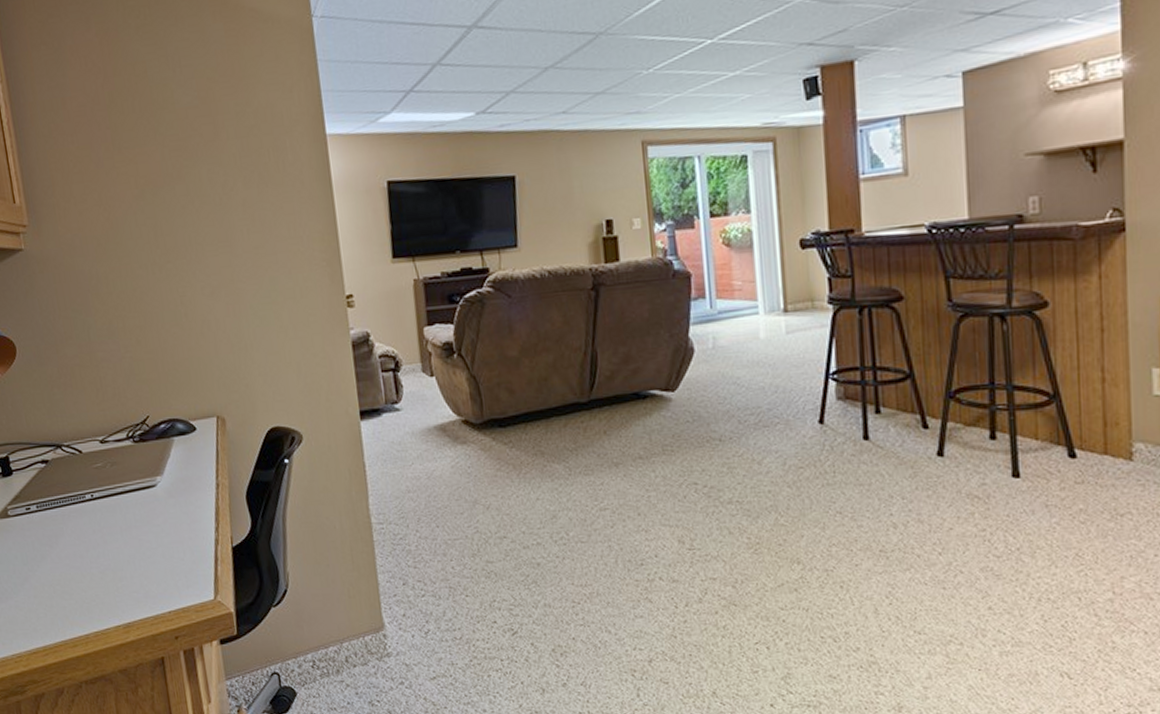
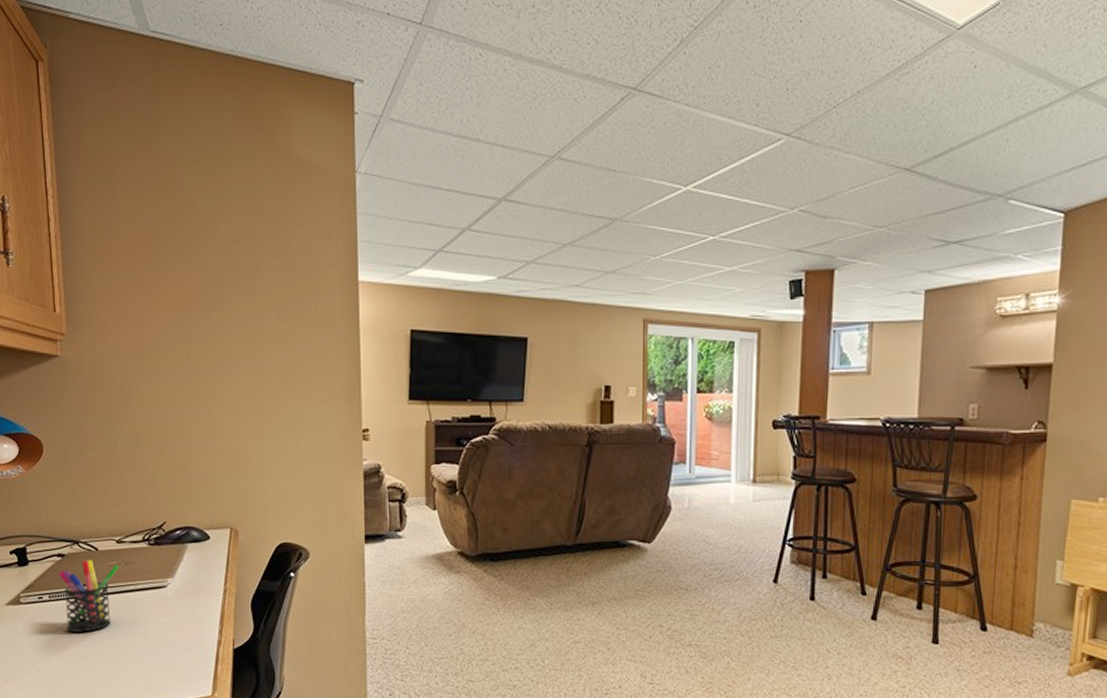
pen holder: none [44,464,106,543] -> present [59,560,119,633]

